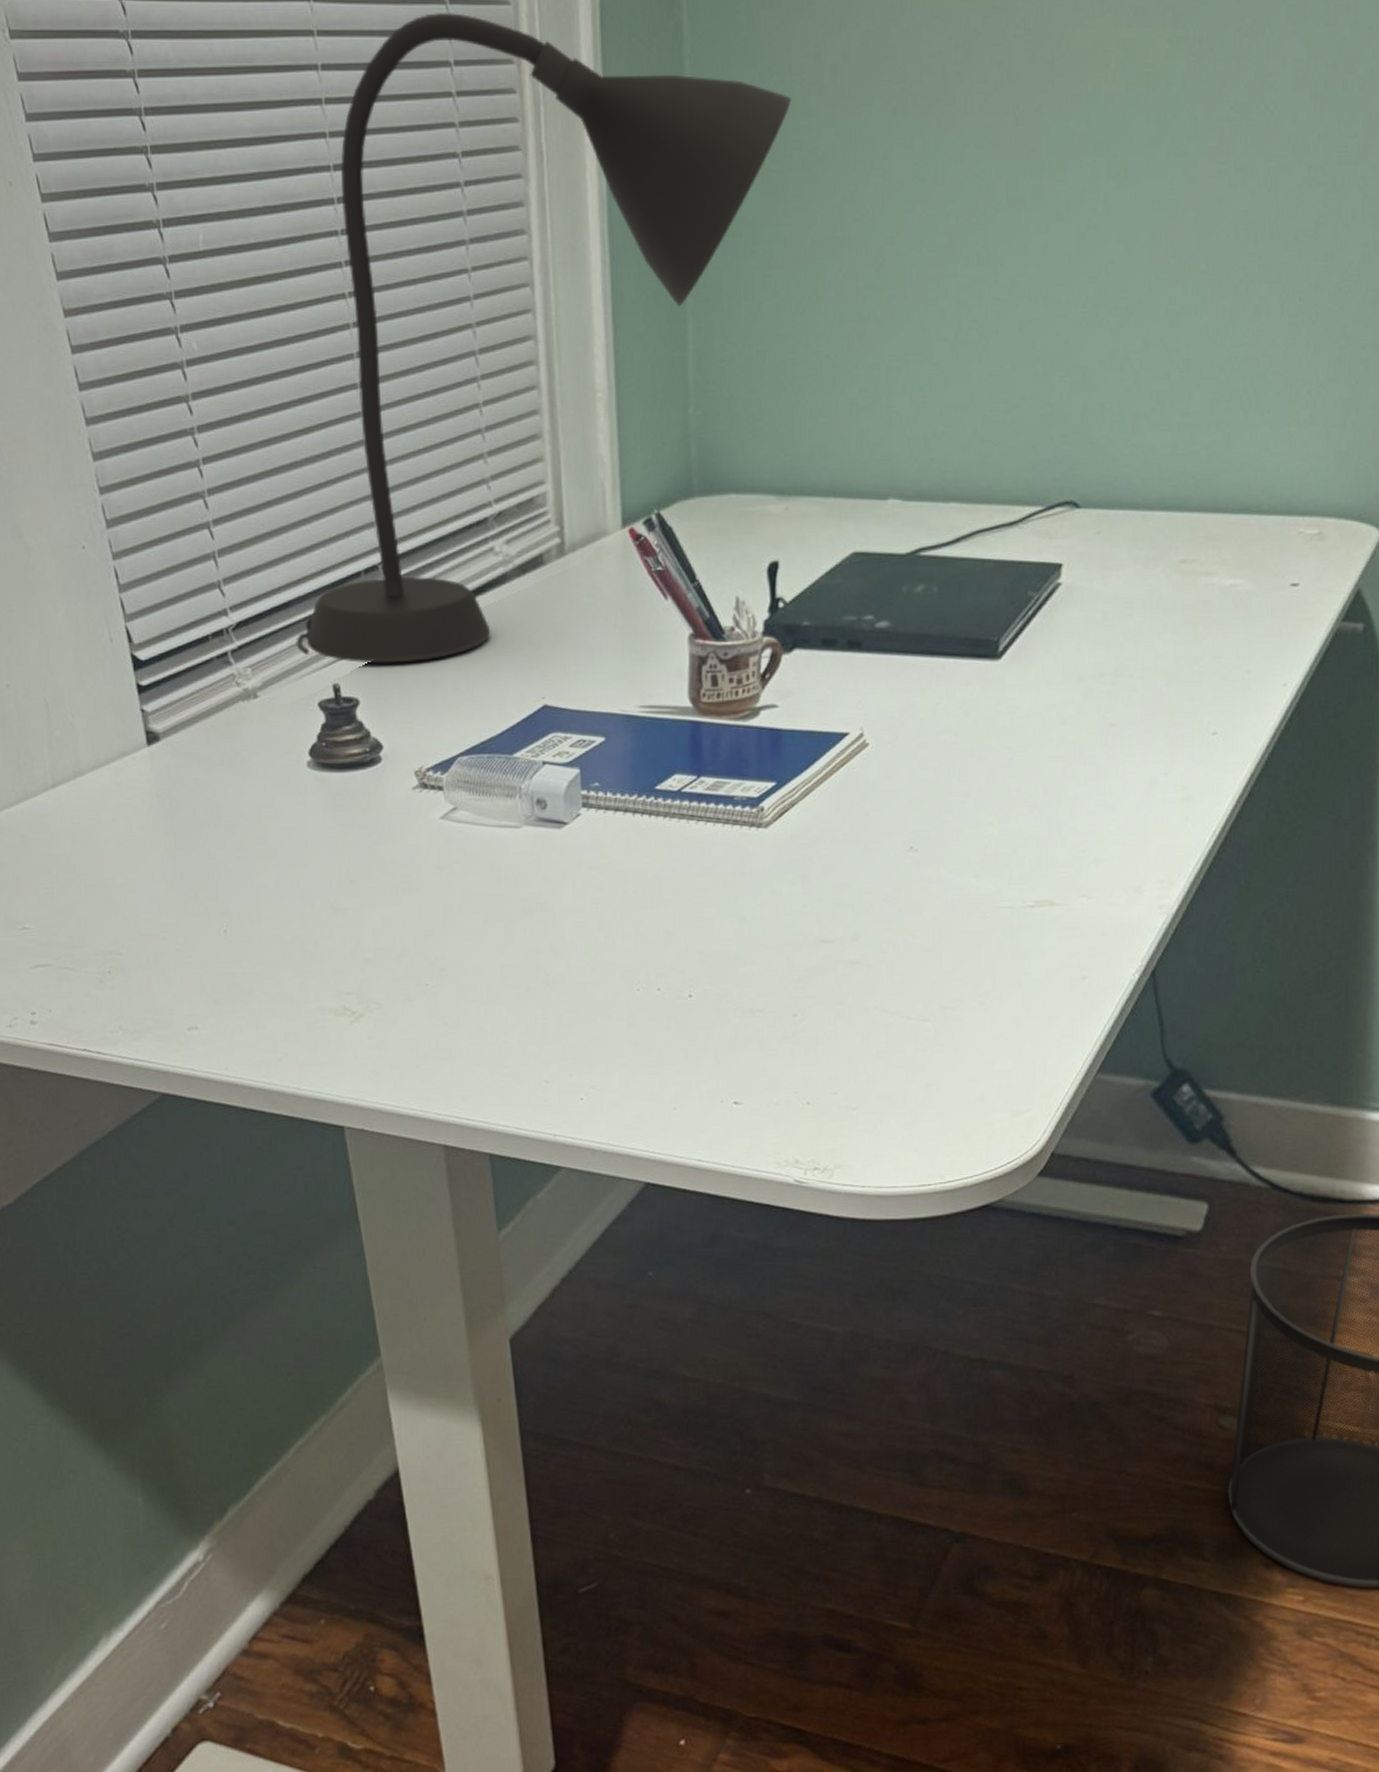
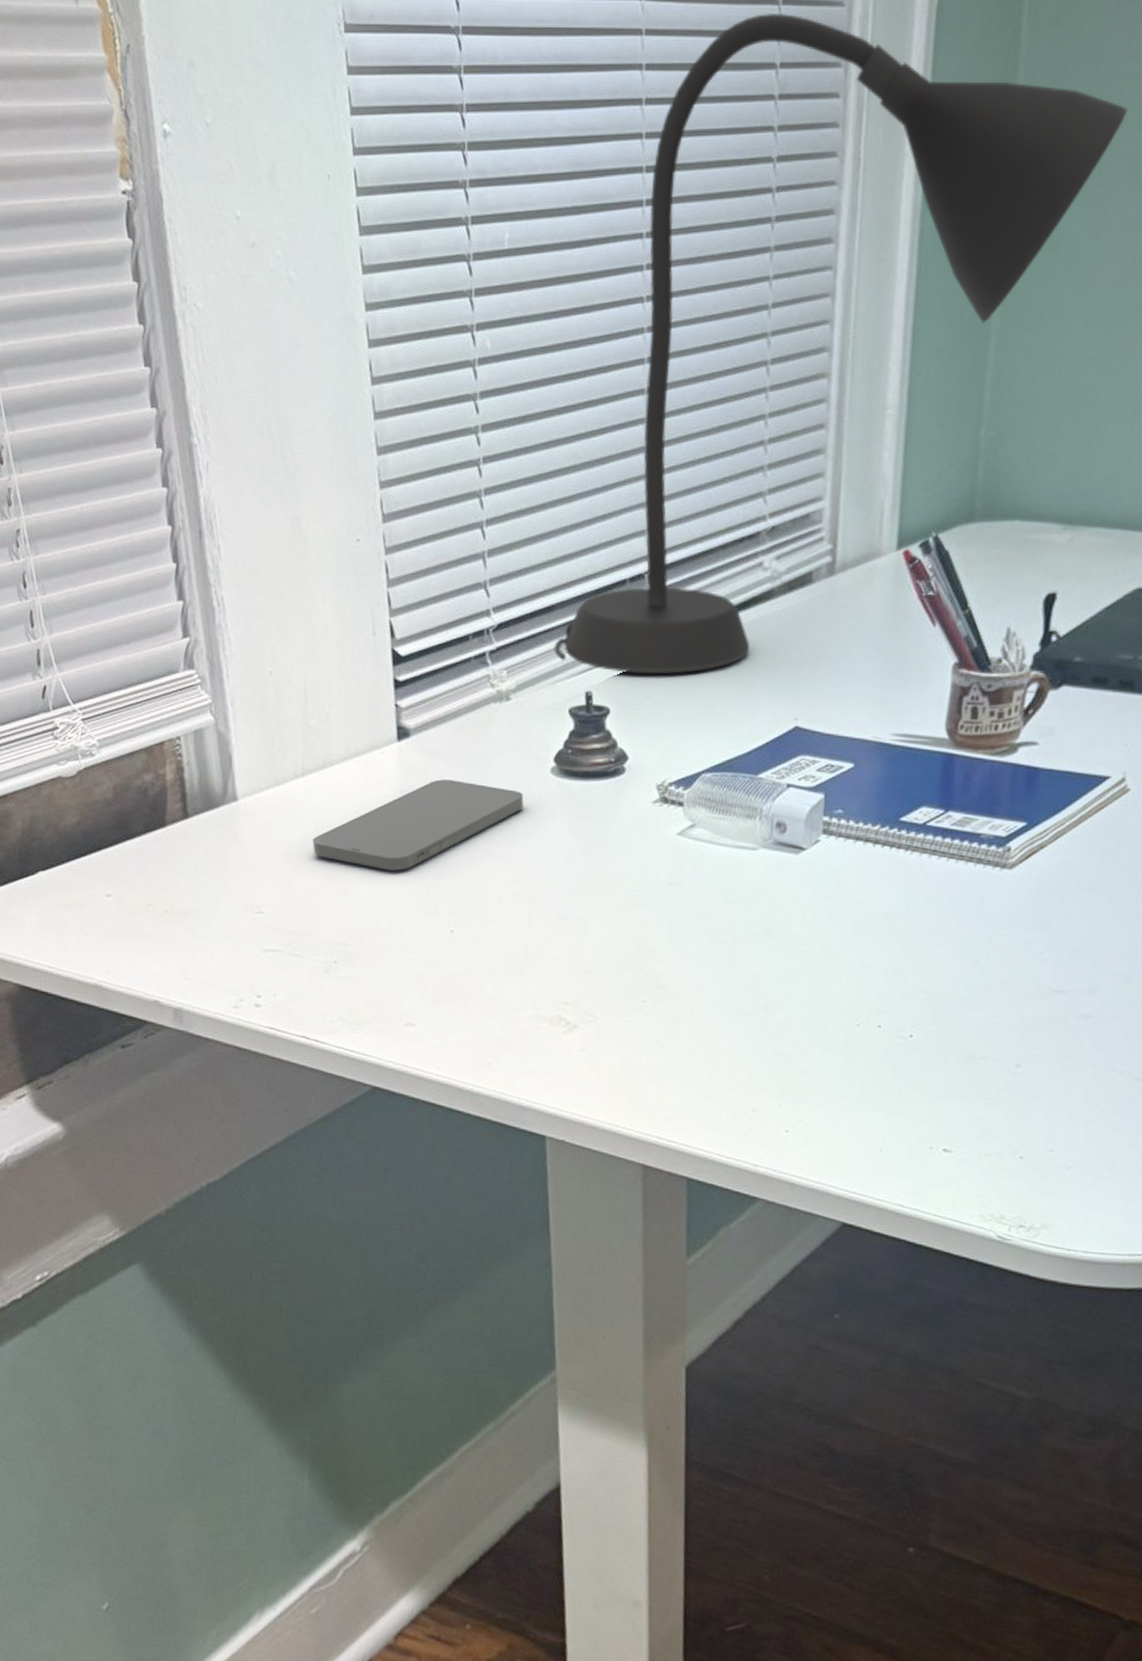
smartphone: none [71,781,284,876] -> present [312,779,524,871]

